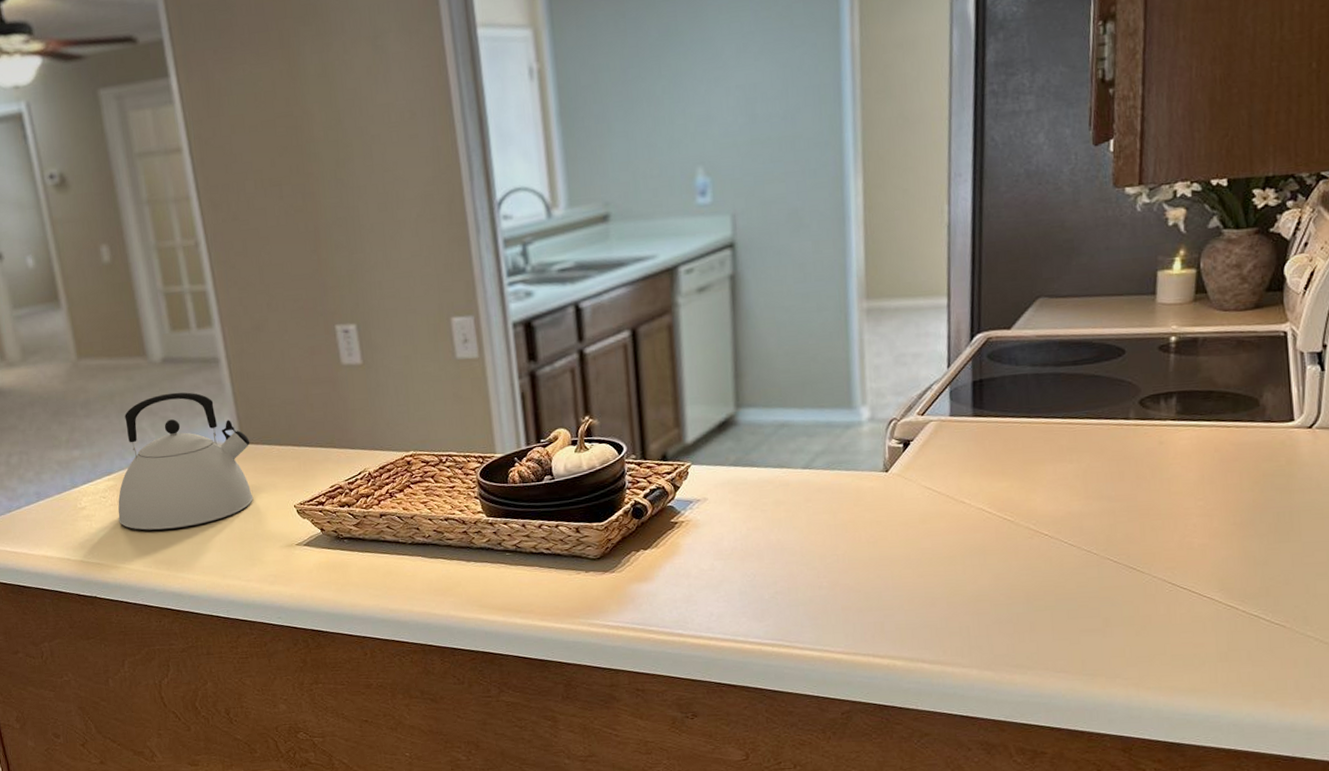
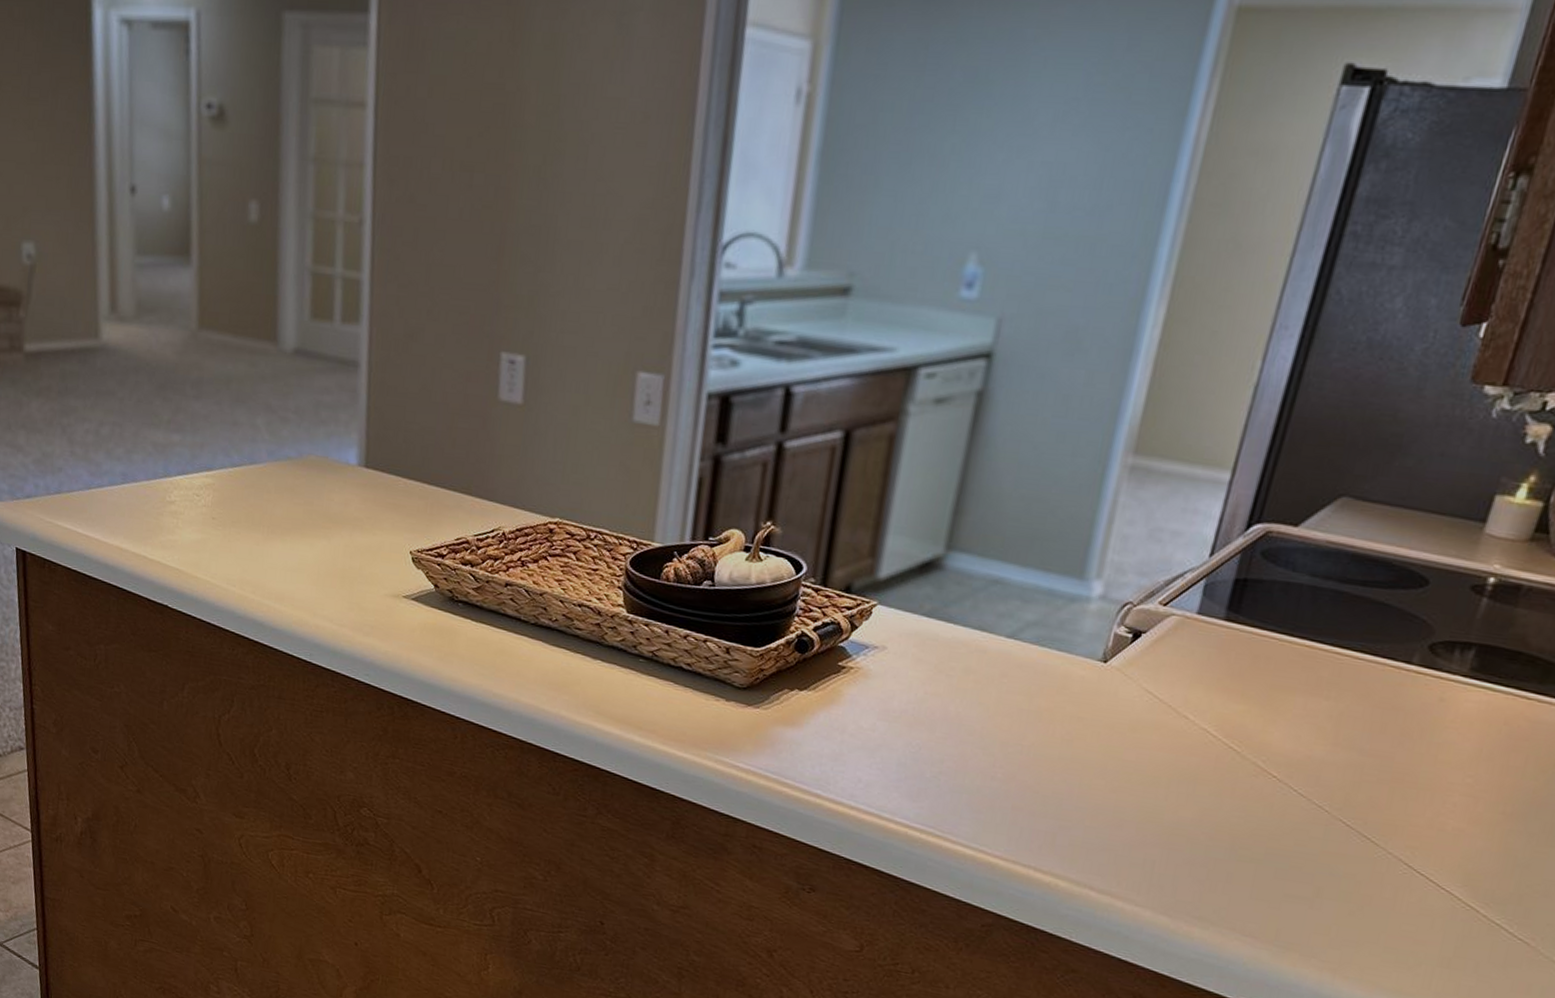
kettle: present [118,392,253,530] -> none [209,390,376,550]

